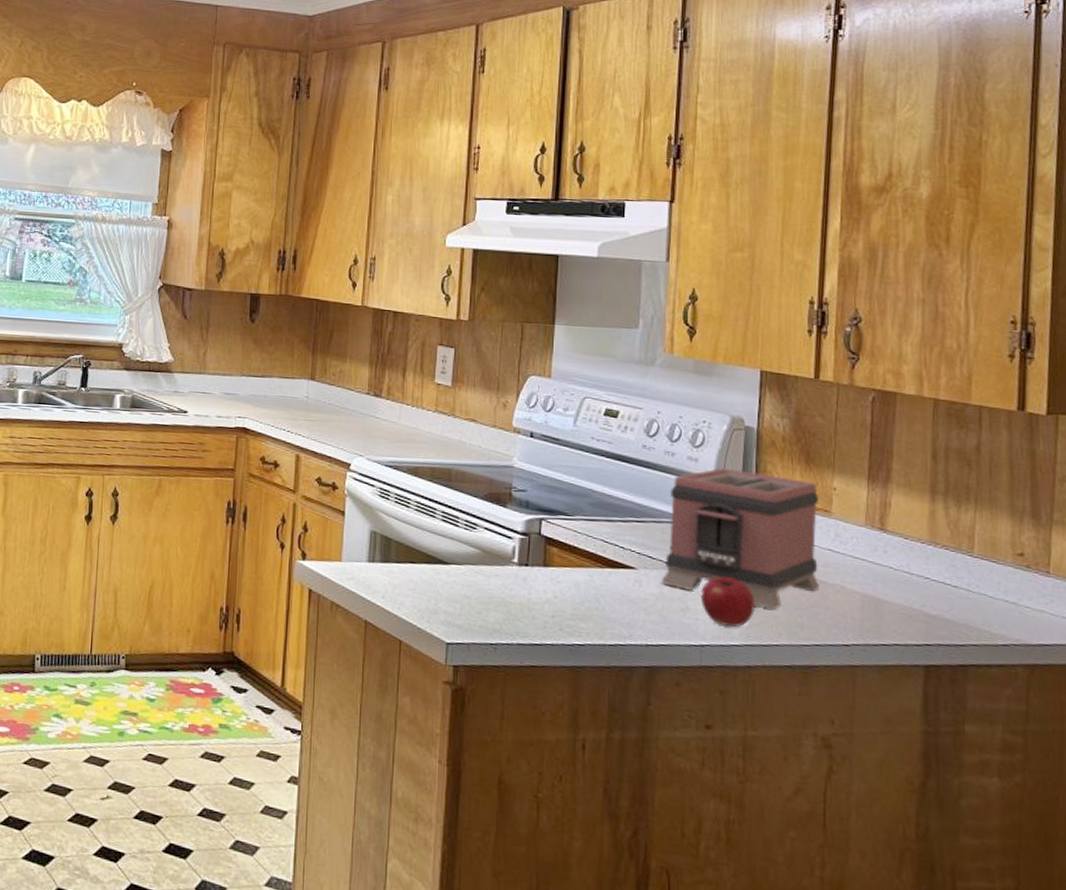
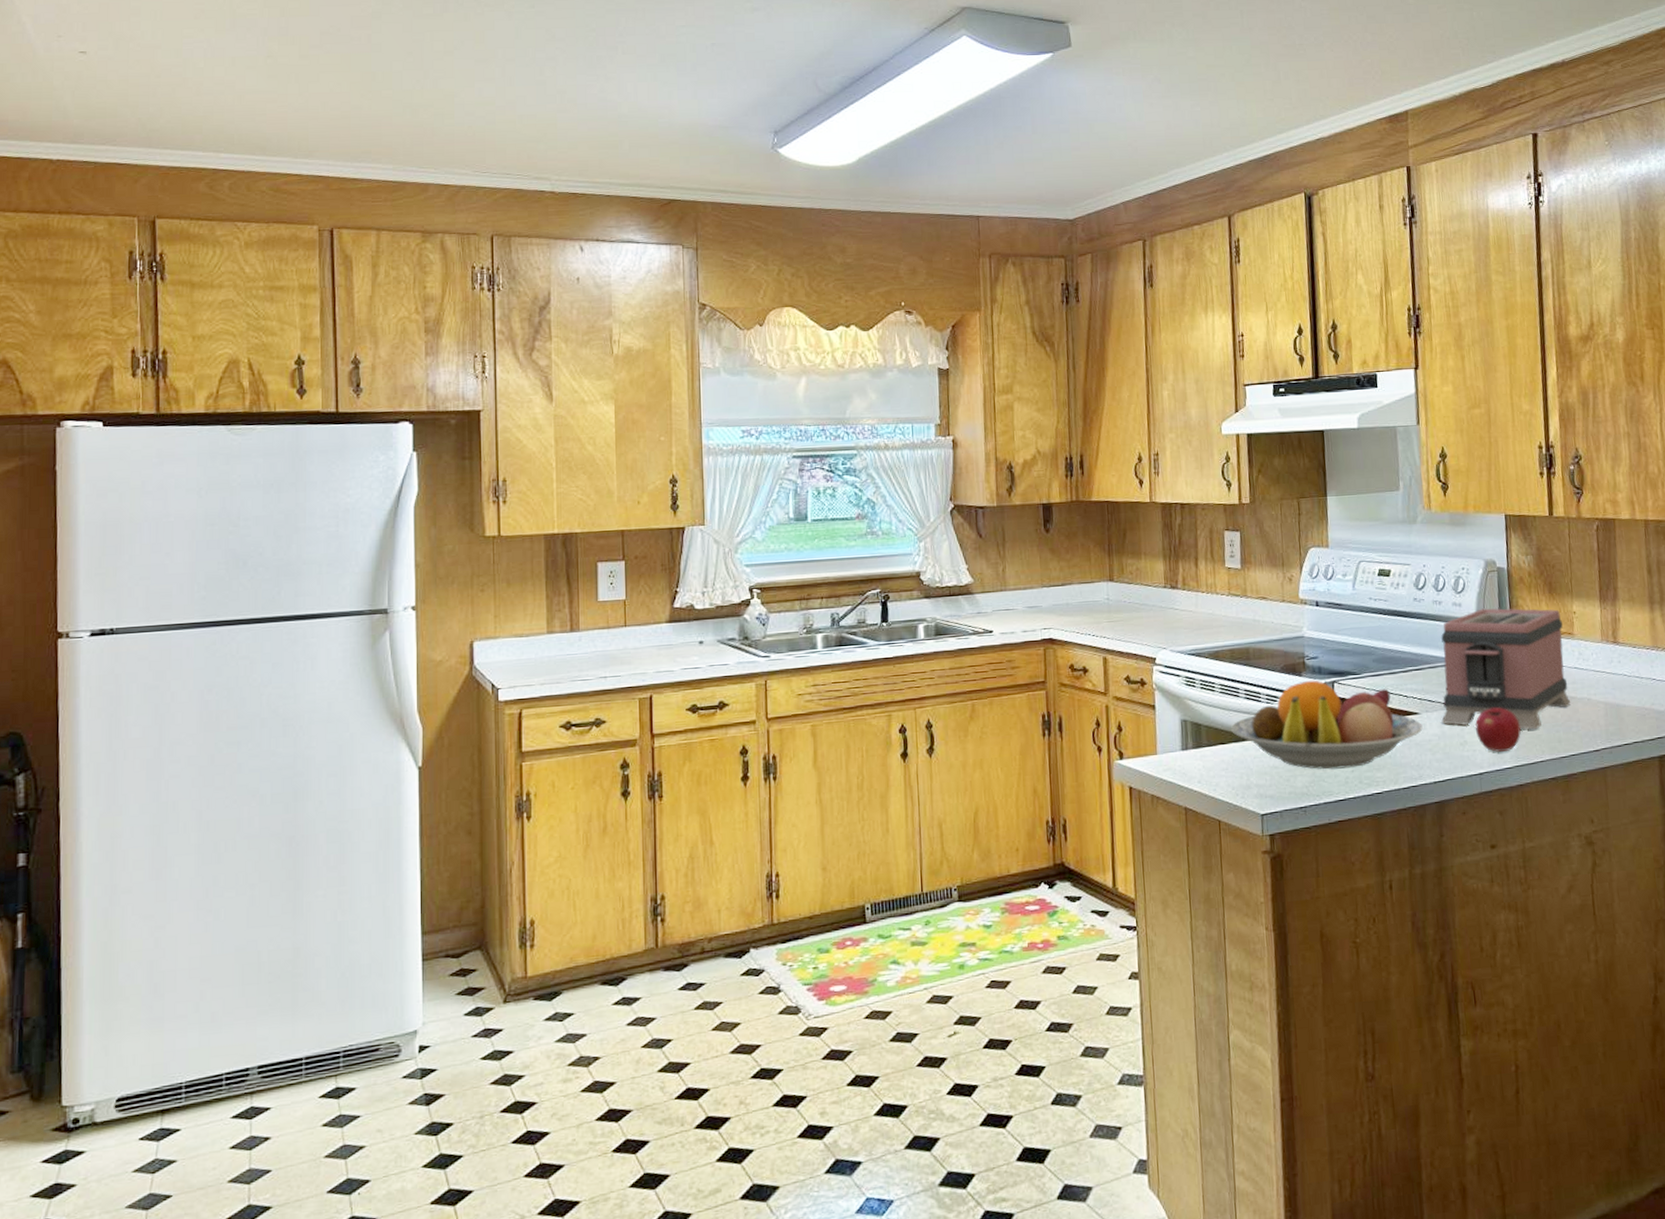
fruit bowl: none [423,512,639,613] -> present [1231,680,1423,770]

